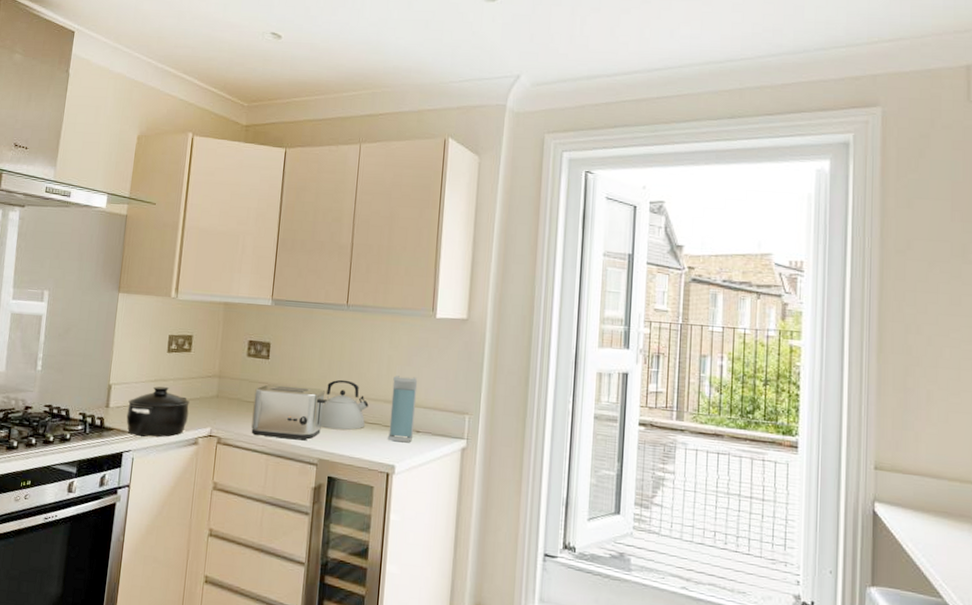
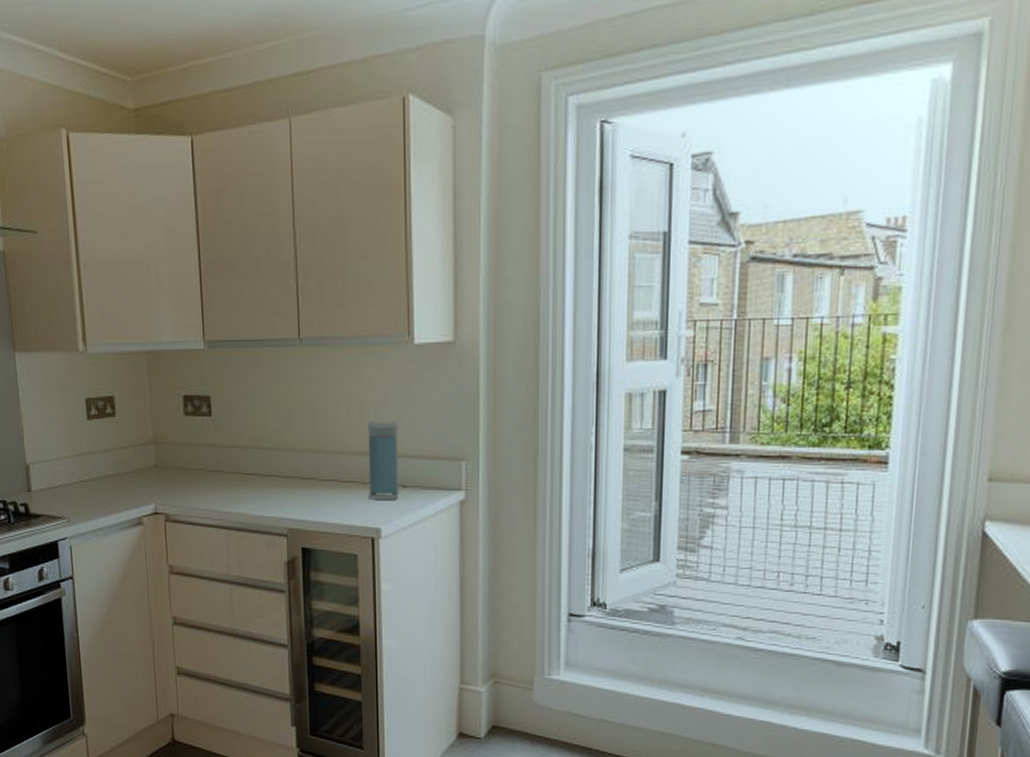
saucepan: present [126,386,190,437] -> none [52,460,126,521]
toaster: present [250,384,327,441] -> none [199,446,289,509]
kettle: present [321,379,369,431] -> none [285,432,341,493]

